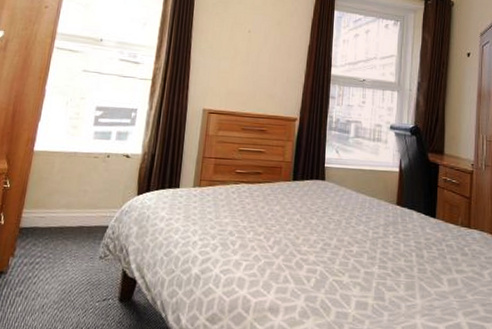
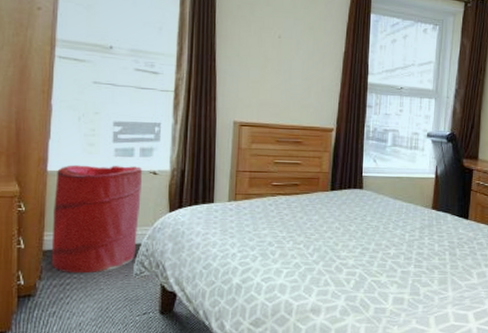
laundry hamper: none [25,145,116,254] -> present [51,164,142,274]

